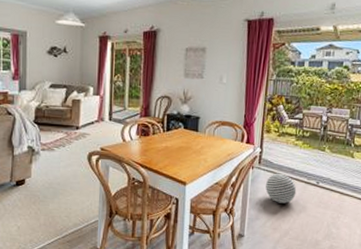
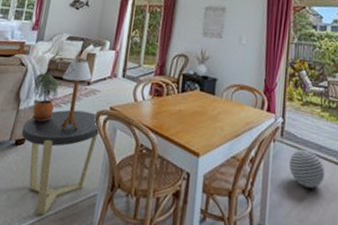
side table: none [20,152,94,240] -> present [21,110,100,215]
potted plant: none [23,120,50,165] -> present [31,73,59,123]
table lamp: none [51,105,79,171] -> present [61,58,92,131]

